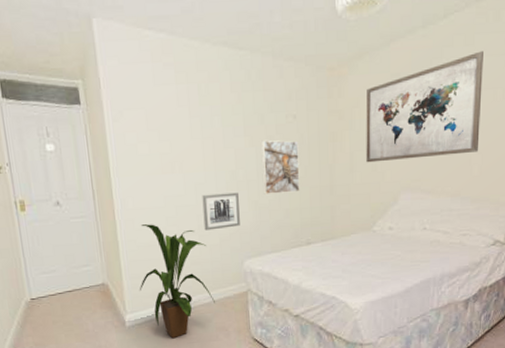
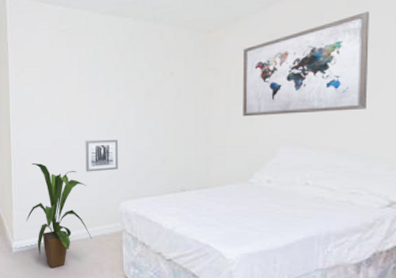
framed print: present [261,140,300,194] -> none [140,94,176,142]

